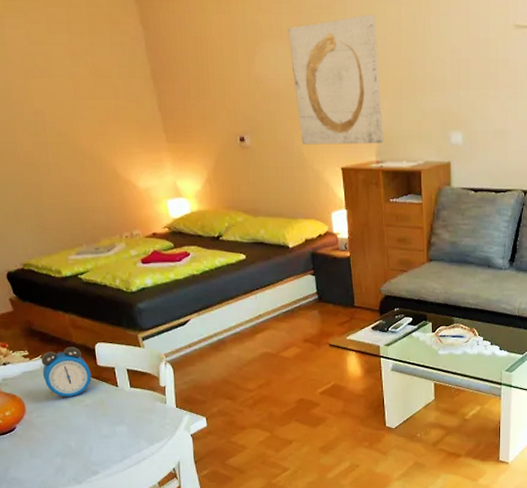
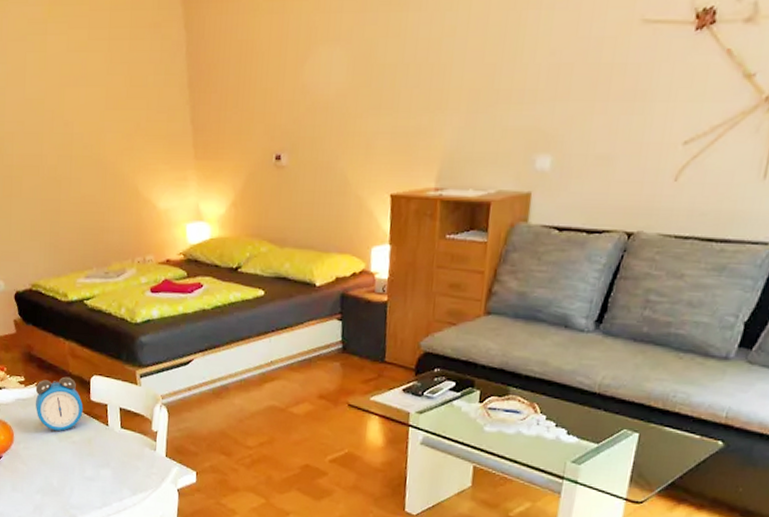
wall art: present [287,14,384,145] -> none [346,10,457,167]

